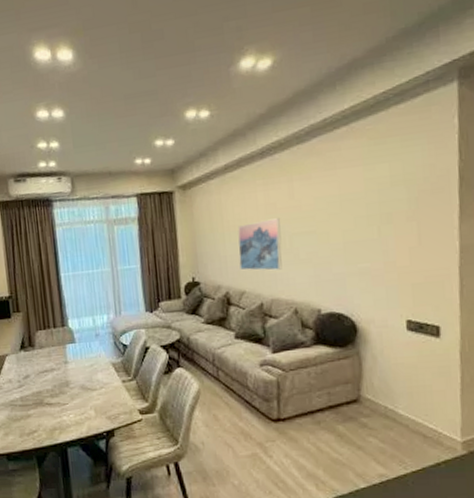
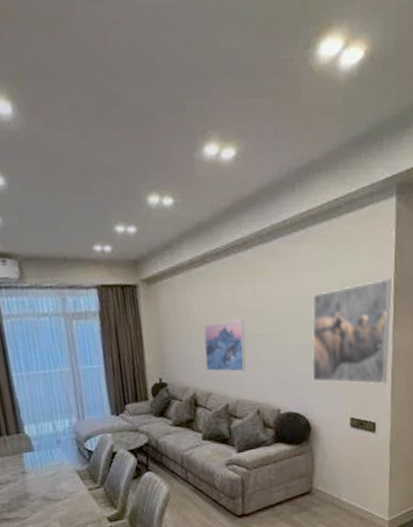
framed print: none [357,167,457,284] -> present [311,278,393,385]

